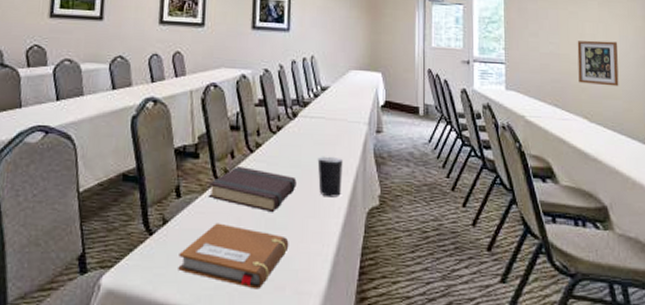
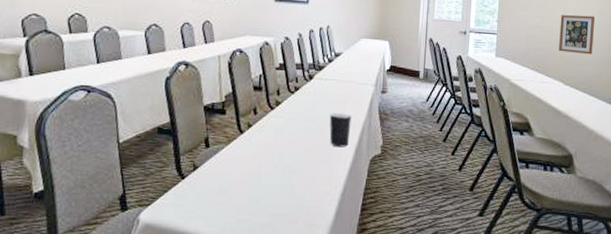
notebook: present [178,223,289,290] -> none [207,168,303,223]
book: present [208,165,297,213] -> none [233,120,311,160]

